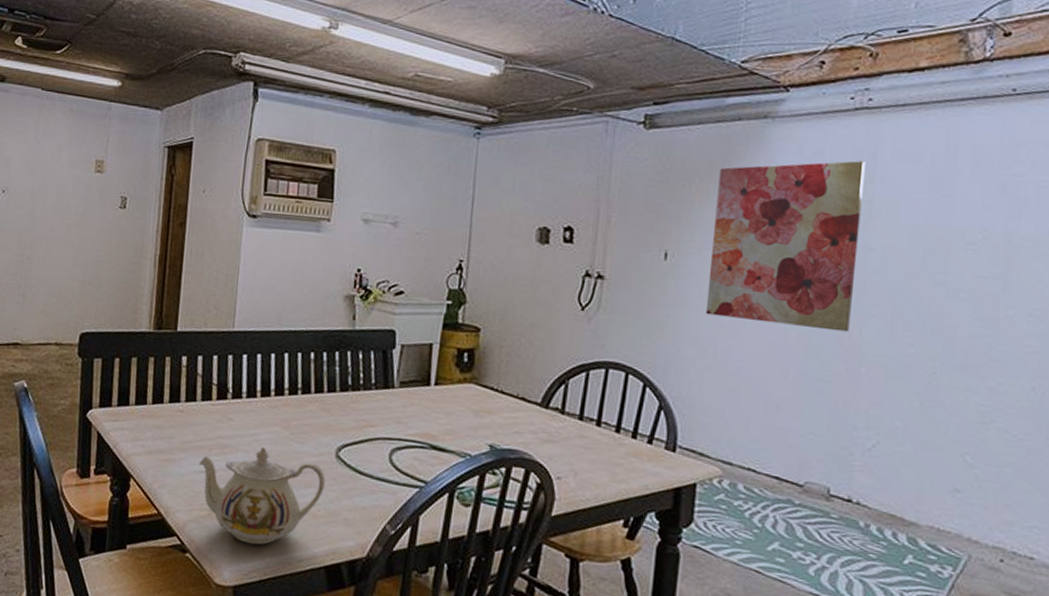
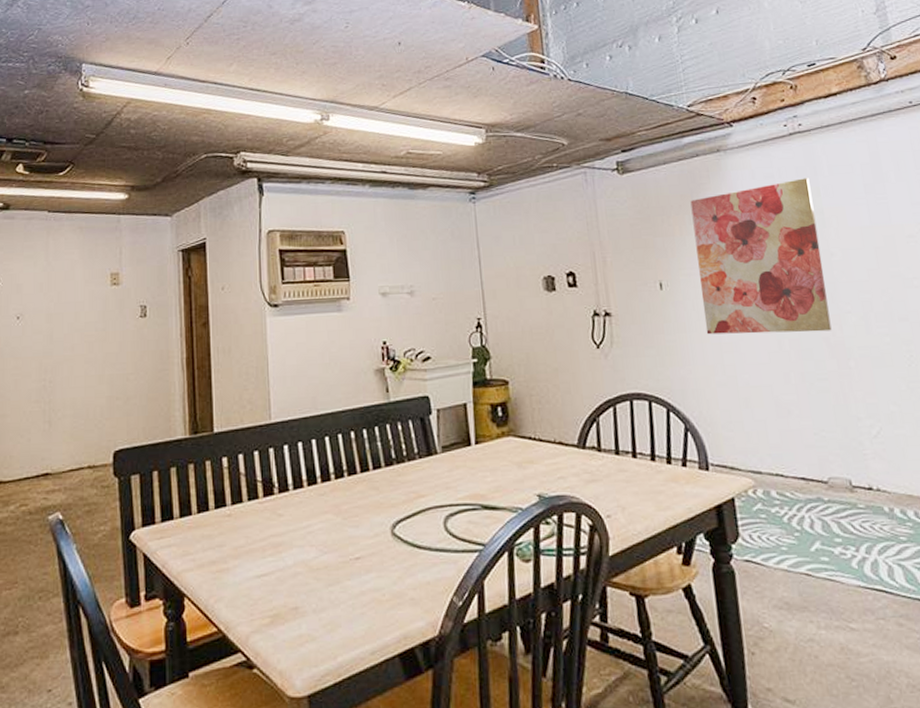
teapot: present [198,446,325,545] -> none [253,537,385,646]

